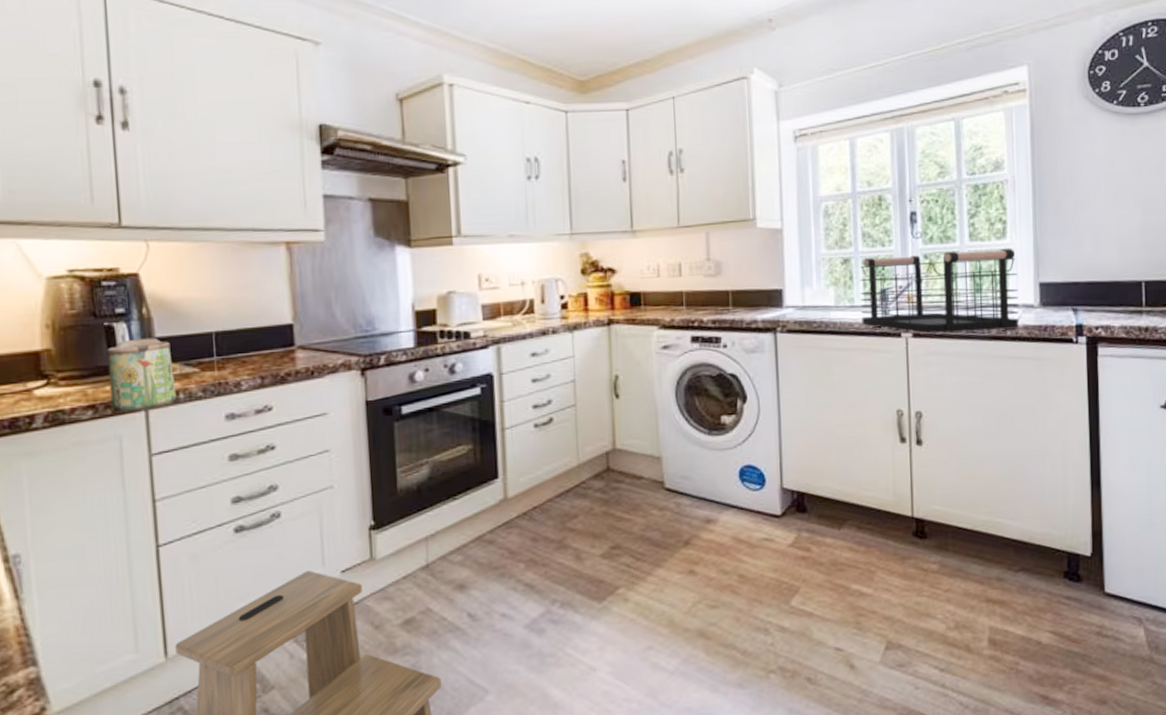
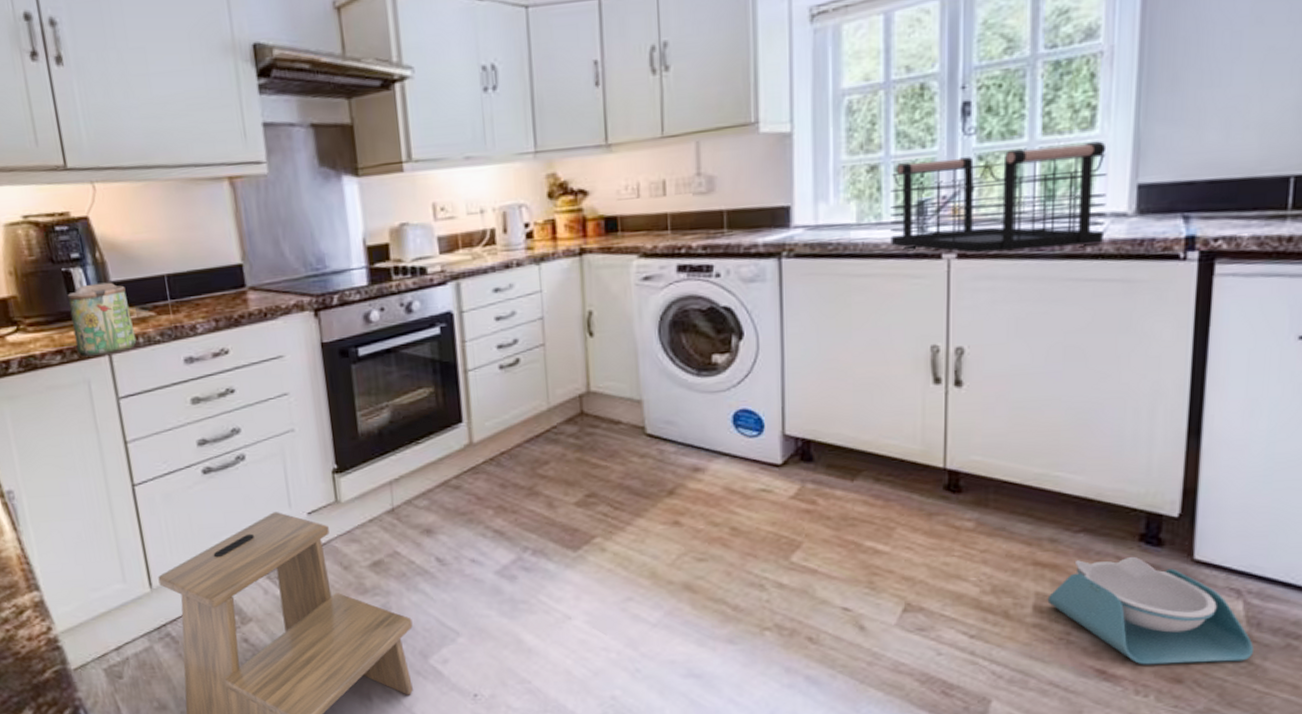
pet bowl: none [999,591,1155,689] -> present [1047,556,1253,665]

